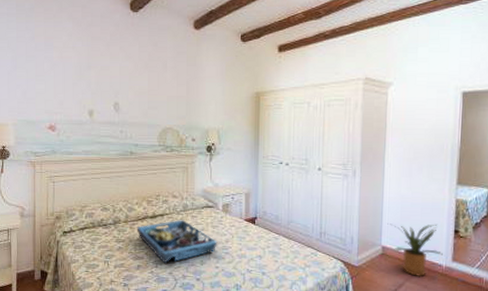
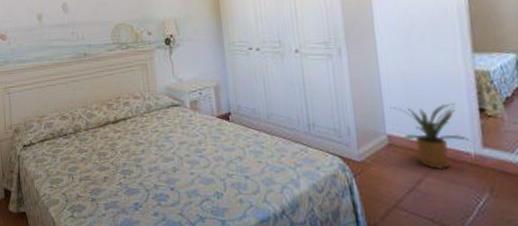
serving tray: present [136,220,218,264] -> none [98,122,190,173]

